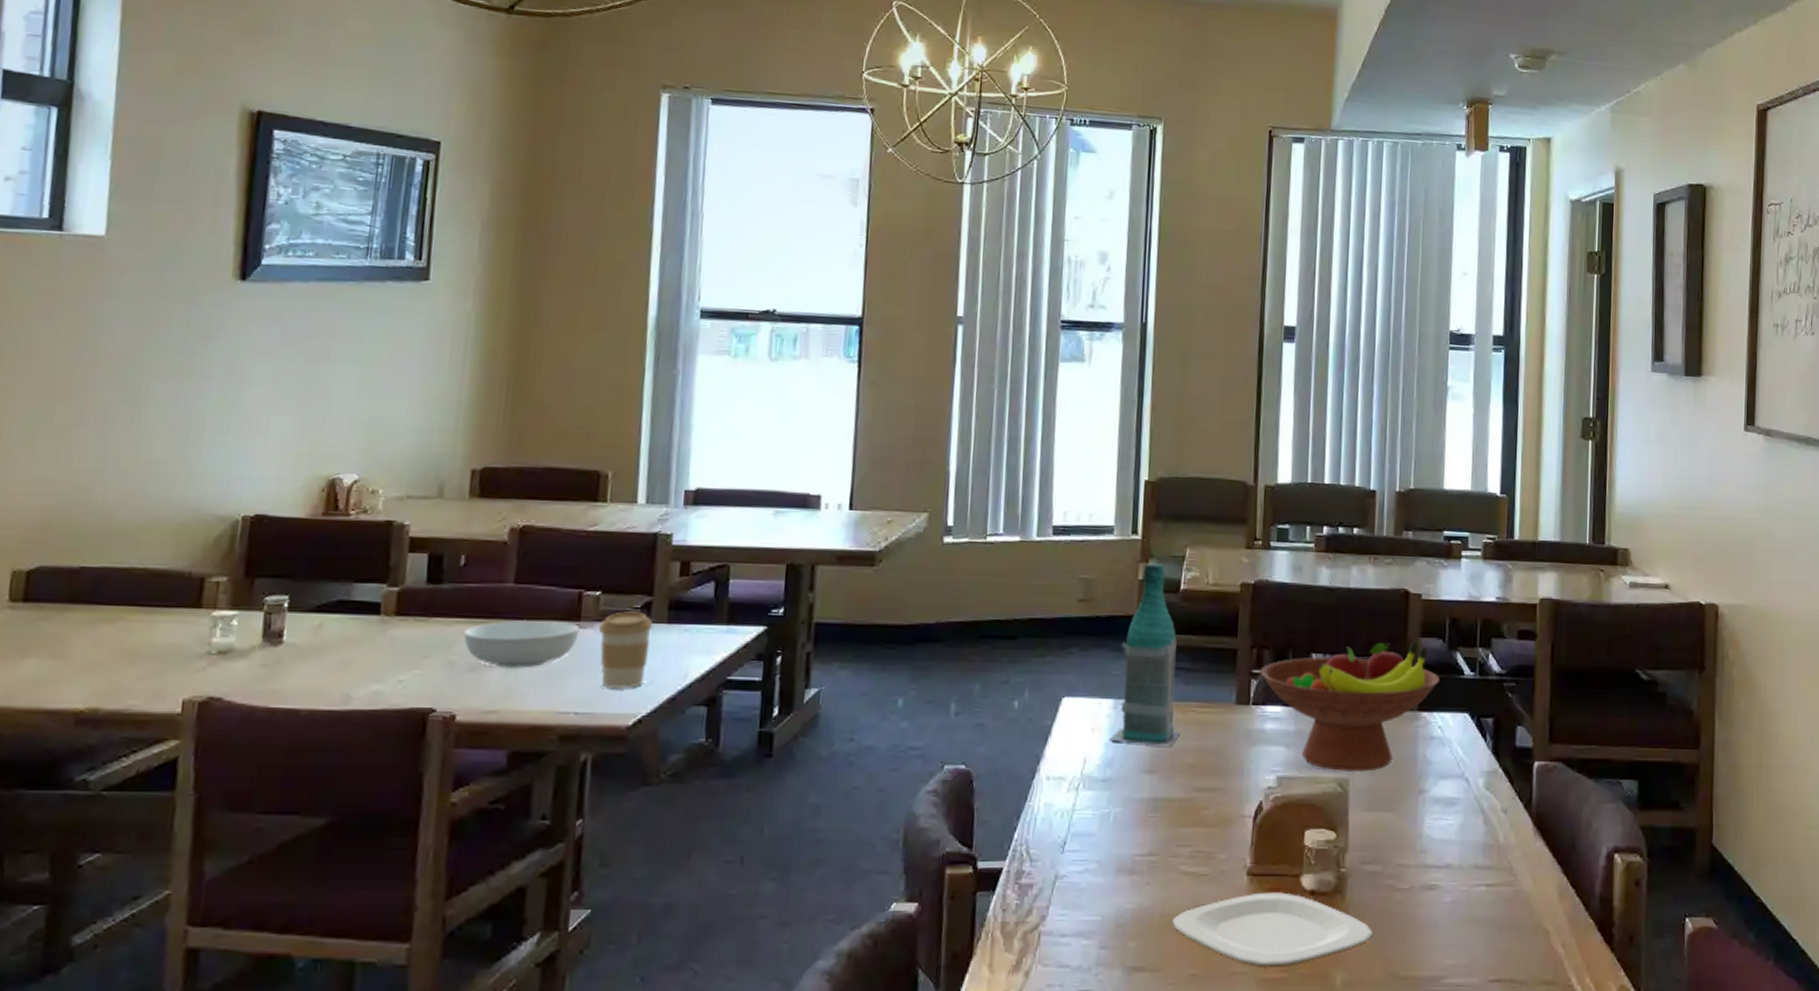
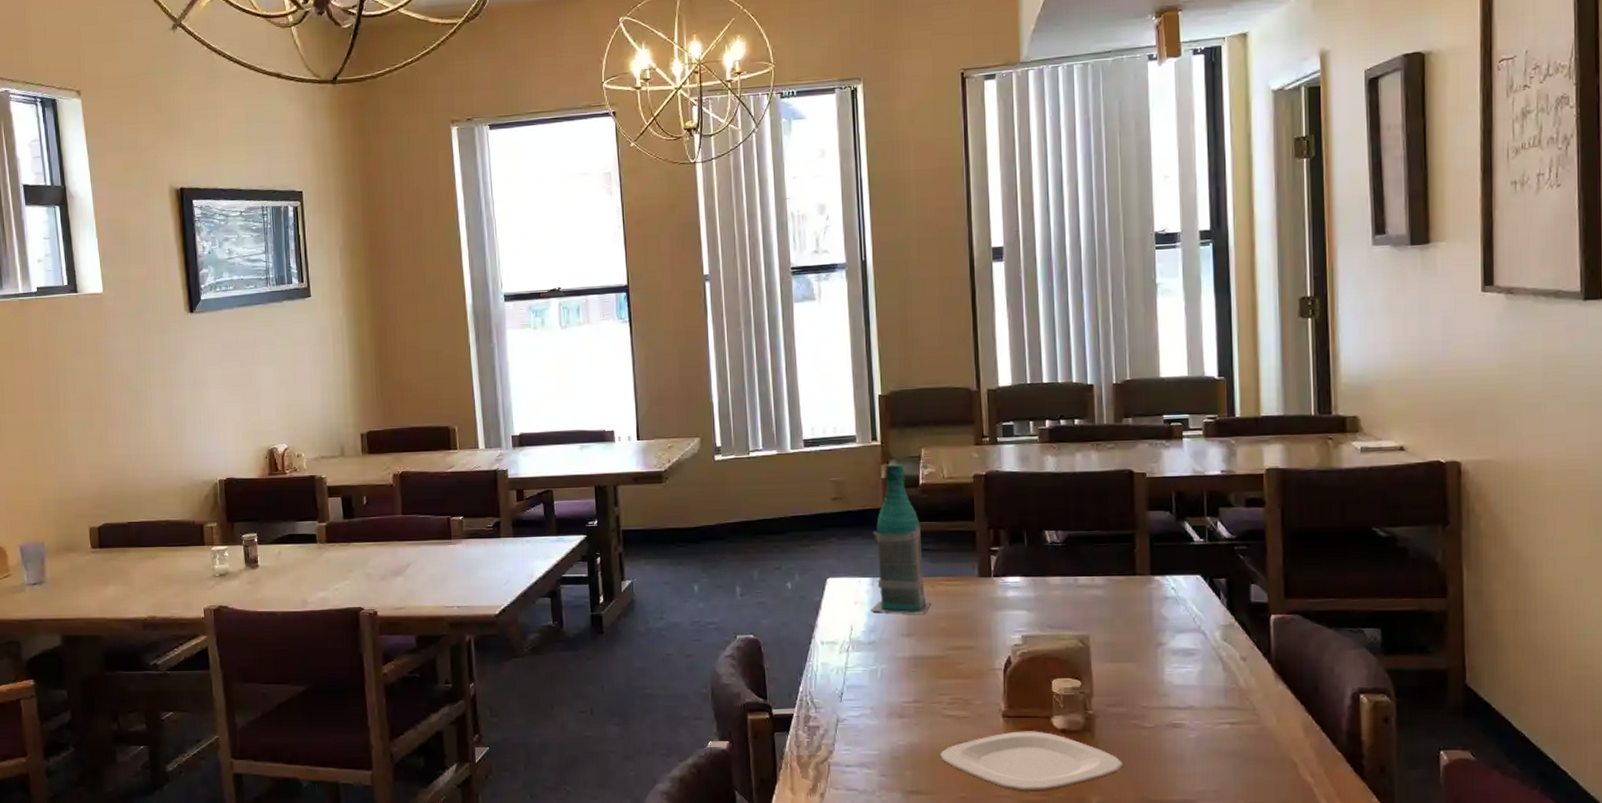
serving bowl: present [463,619,580,668] -> none [374,540,452,576]
coffee cup: present [599,611,654,688] -> none [465,530,504,587]
fruit bowl: present [1260,641,1439,772] -> none [998,515,1169,629]

